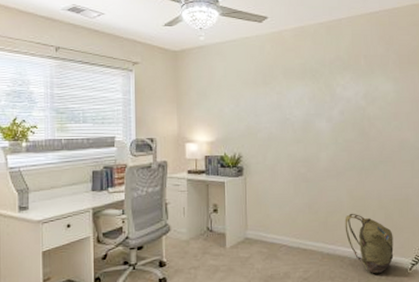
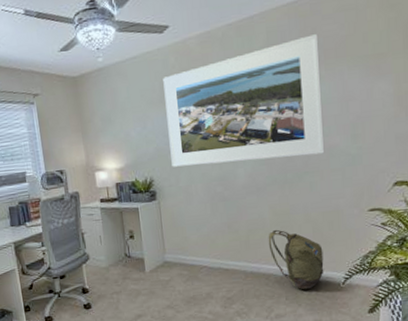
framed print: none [258,42,398,146] -> present [163,34,325,167]

